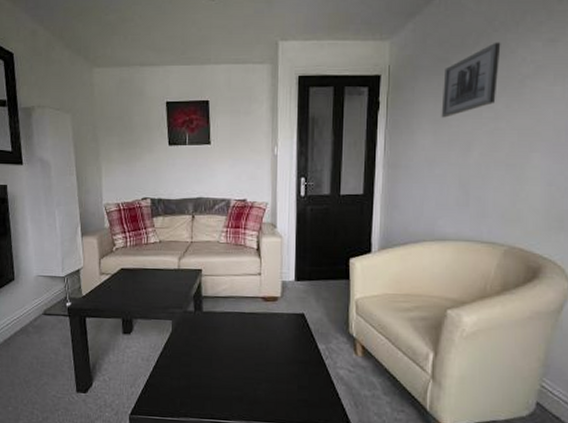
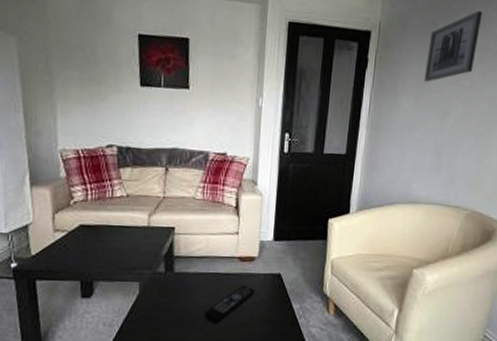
remote control: none [231,324,280,362] -> present [203,285,255,323]

